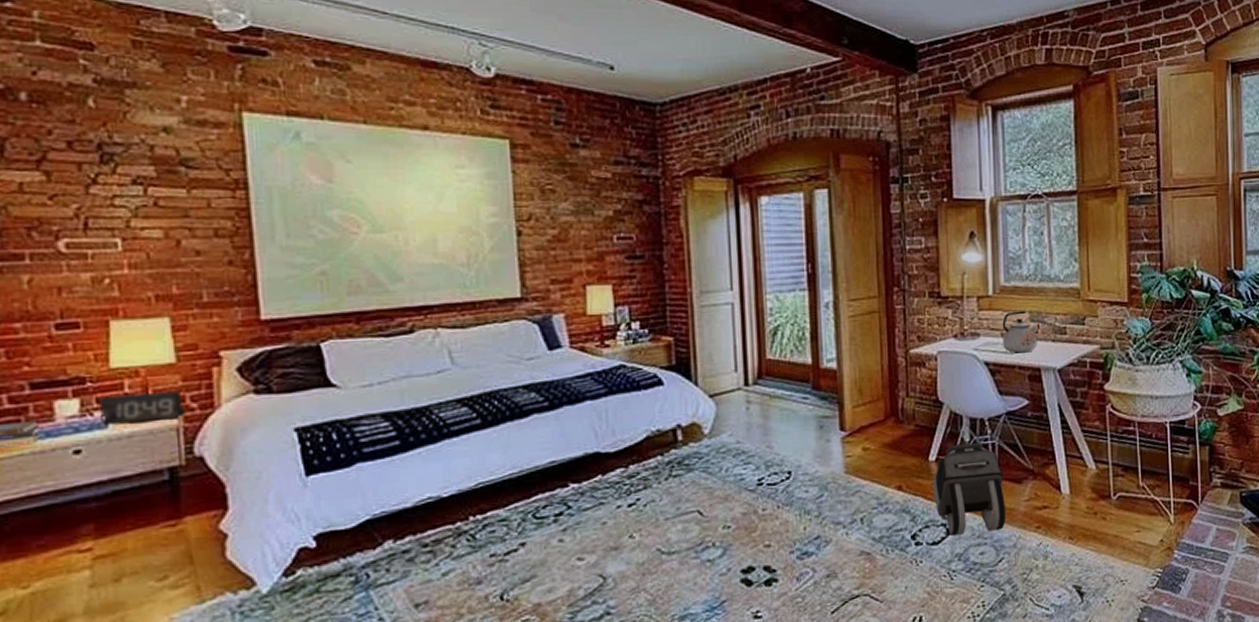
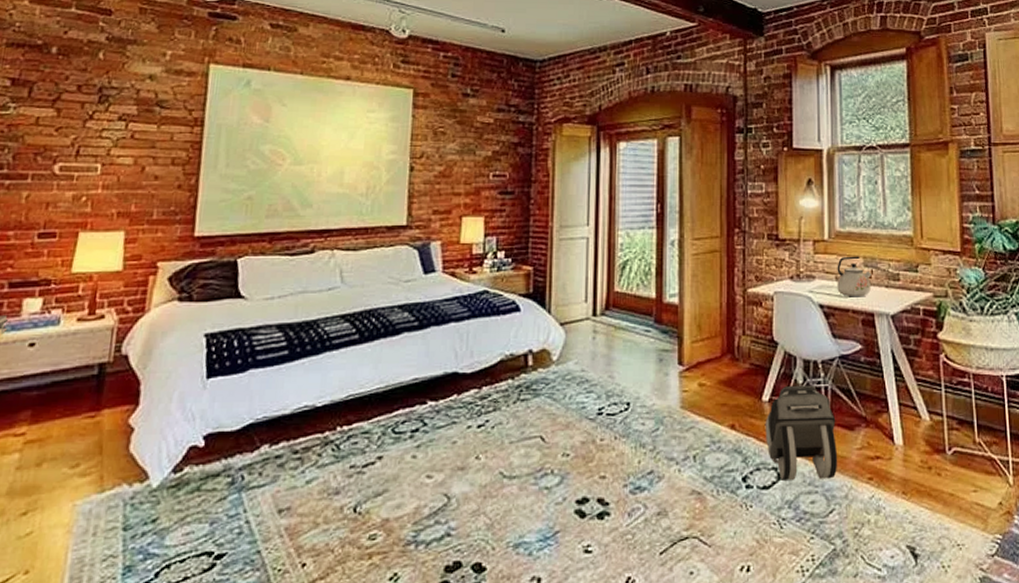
alarm clock: present [98,390,186,426] -> none [55,295,122,324]

